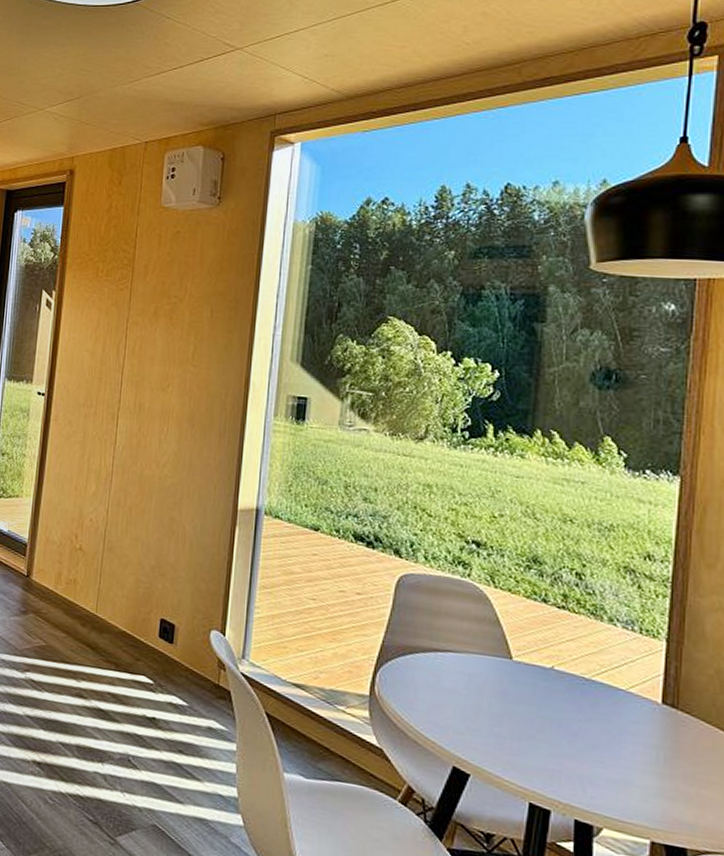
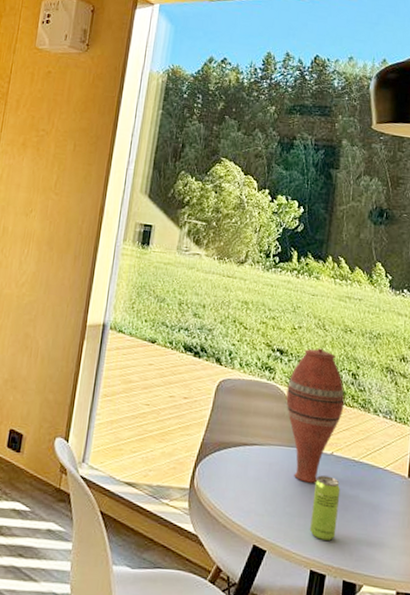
vase: none [487,540,567,701] -> present [286,348,345,483]
beverage can: none [527,692,566,771] -> present [310,475,341,541]

